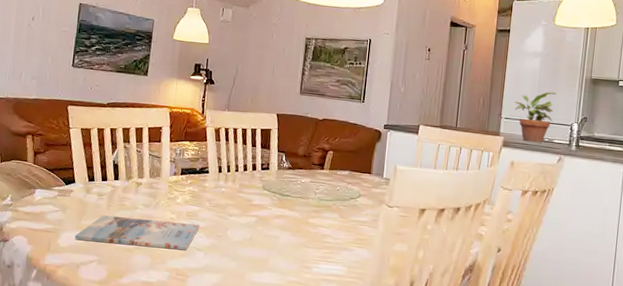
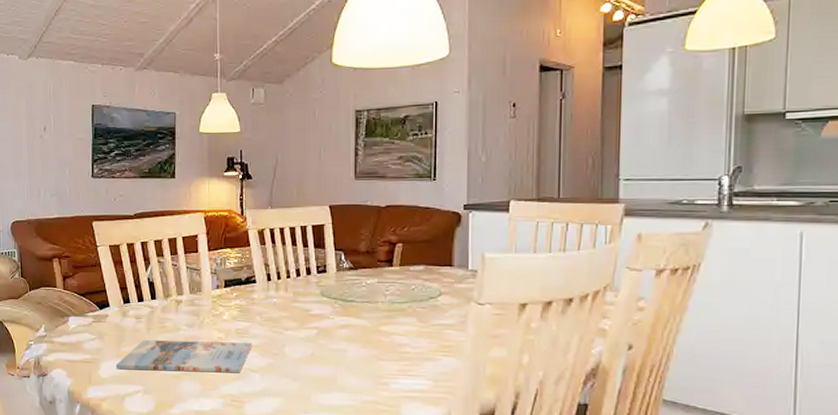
potted plant: present [514,92,558,143] -> none [636,139,697,207]

